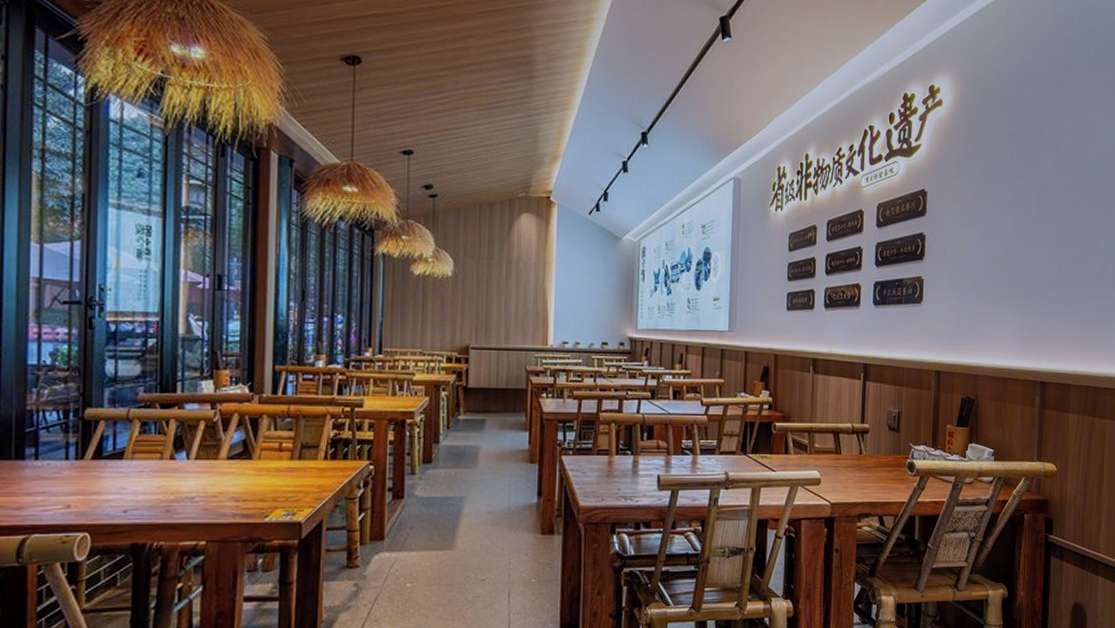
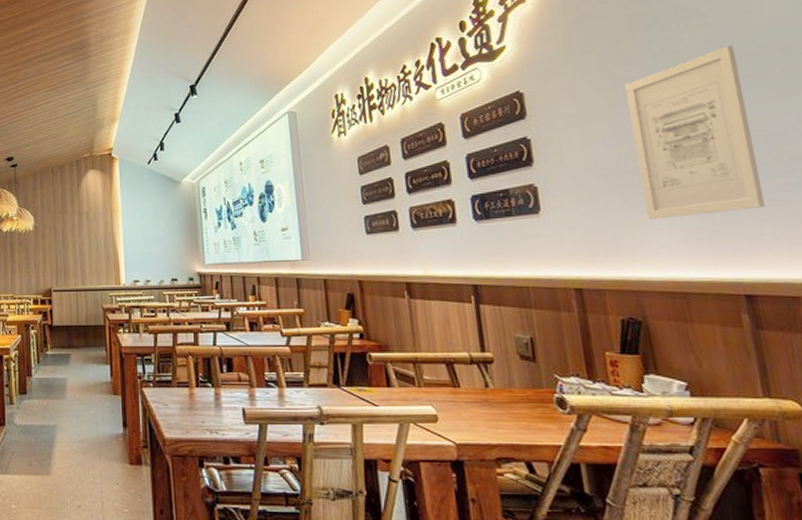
wall art: none [992,174,1071,316] -> present [624,45,765,220]

